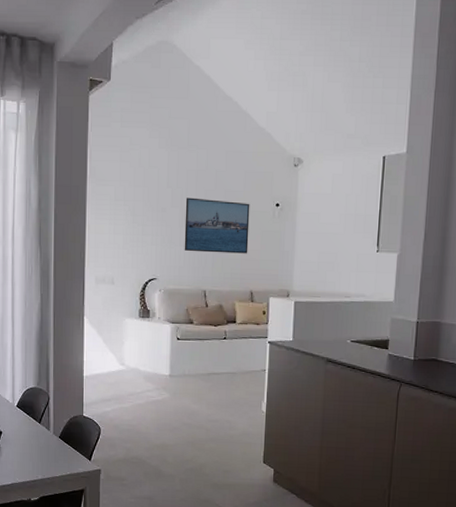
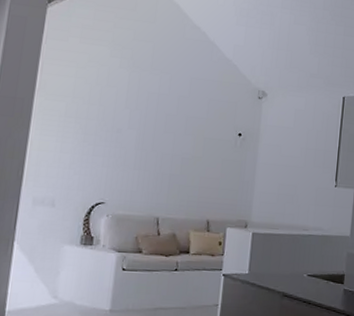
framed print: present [184,197,250,254] -> none [138,120,212,182]

